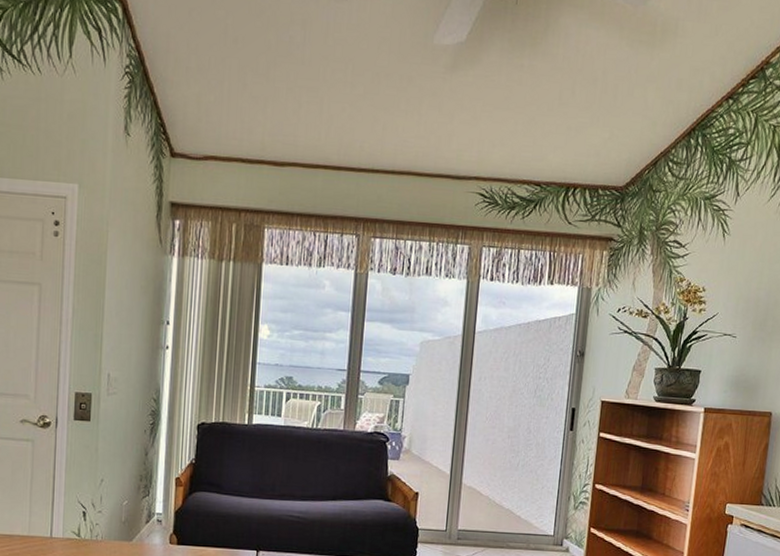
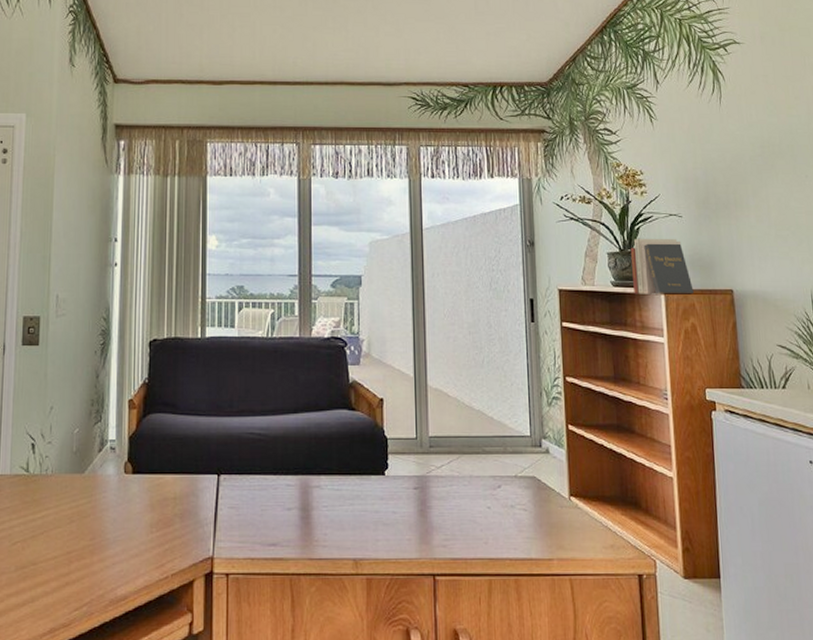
books: none [674,356,734,414] -> present [630,239,694,294]

